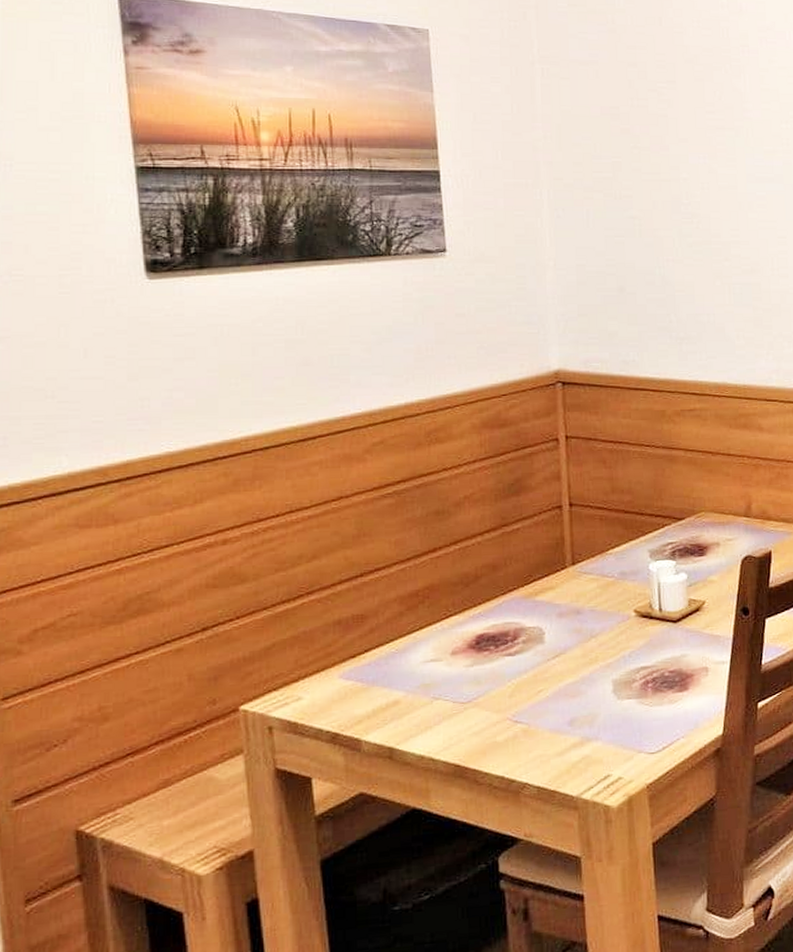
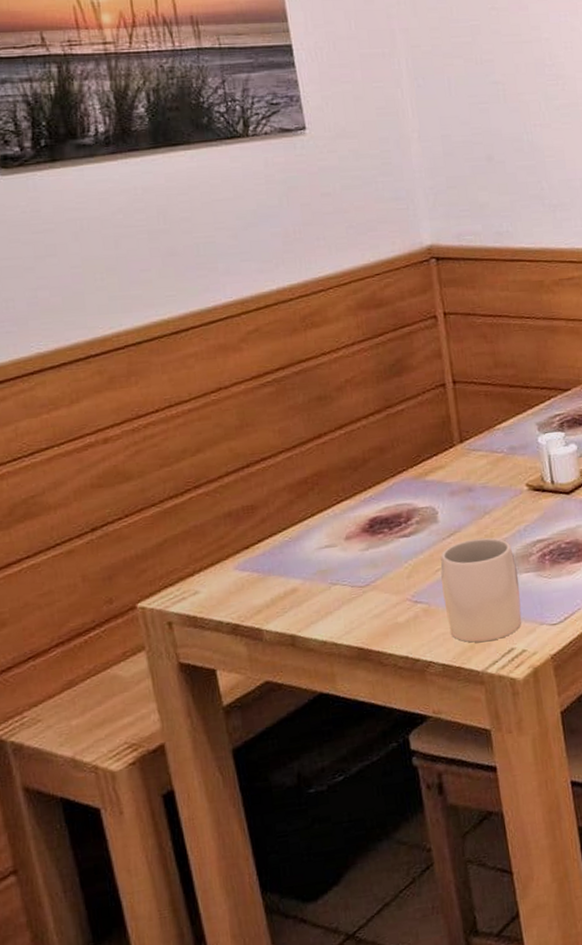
mug: none [543,661,621,767] -> present [440,537,522,643]

